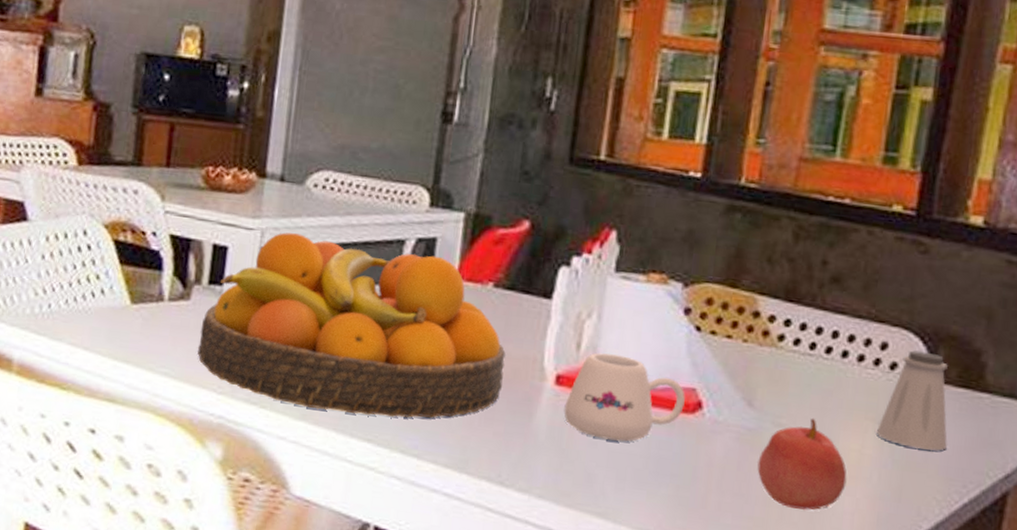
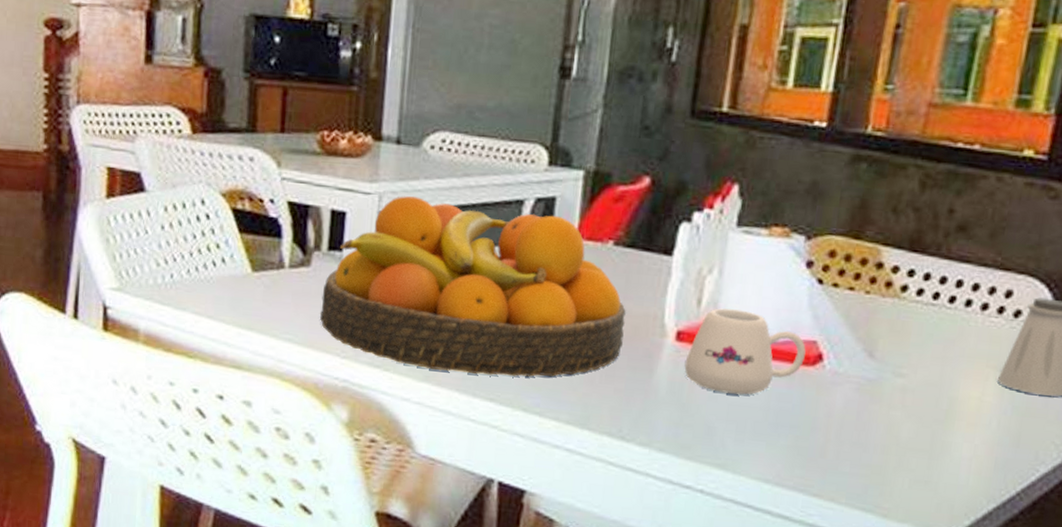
apple: present [757,418,847,511] -> none [876,367,967,458]

